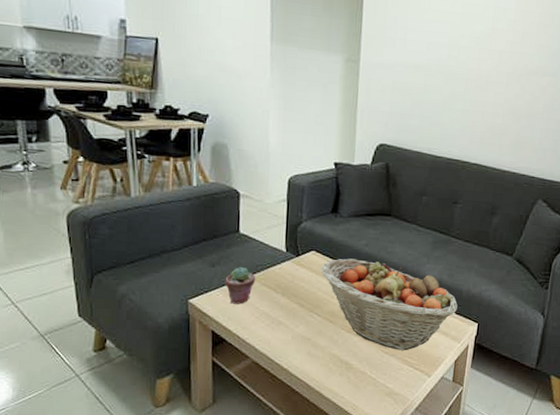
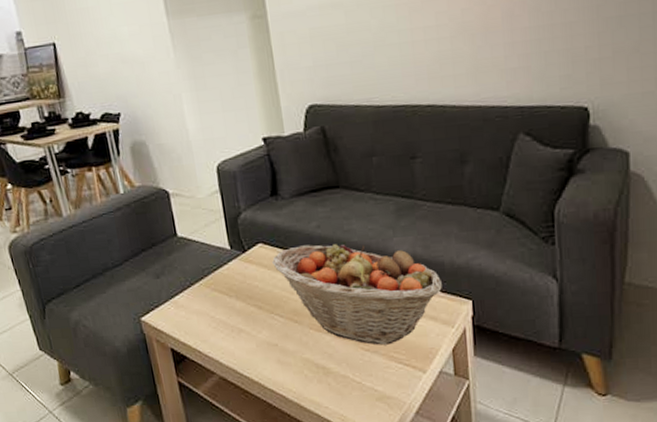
potted succulent: present [225,266,255,304] -> none [173,273,205,316]

